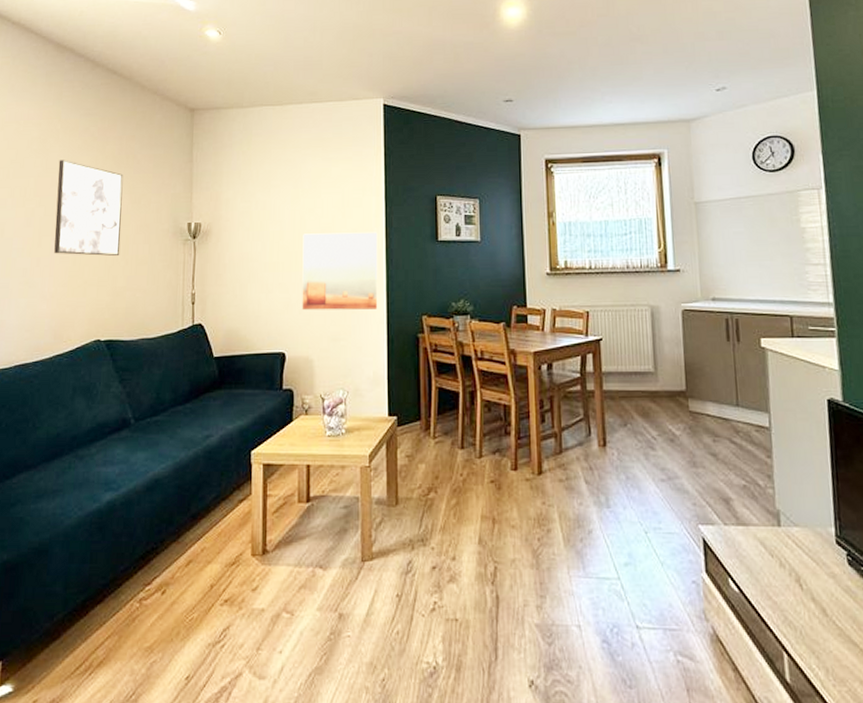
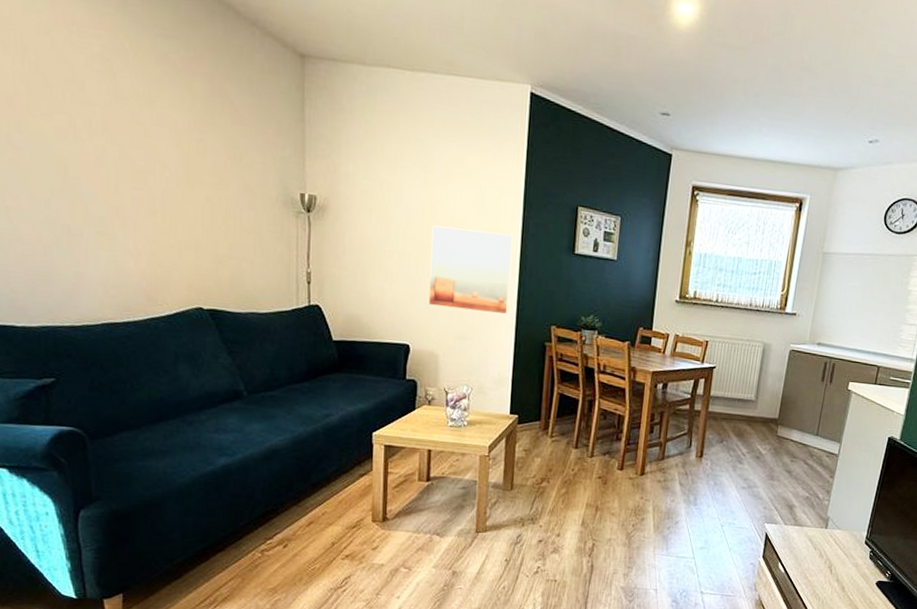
wall art: present [54,160,123,256] -> none [131,89,220,218]

